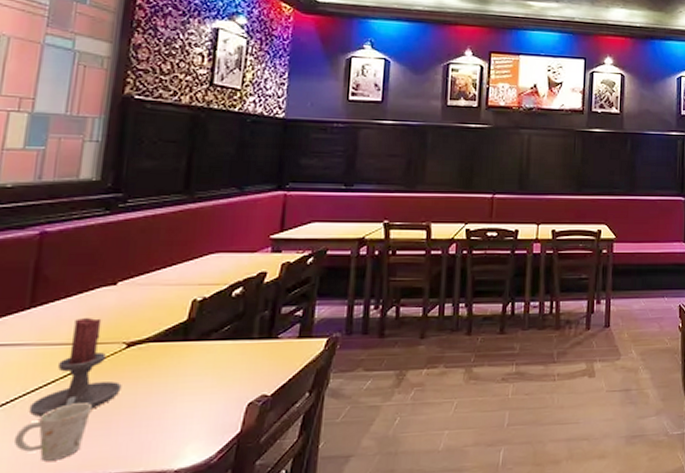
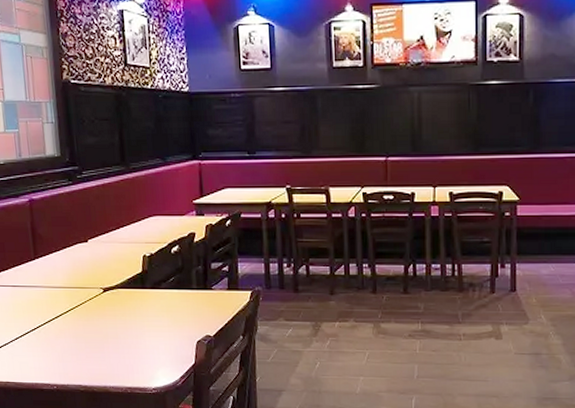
mug: present [13,403,91,461] -> none [44,332,89,373]
candle holder: present [29,318,122,417] -> none [49,268,106,341]

